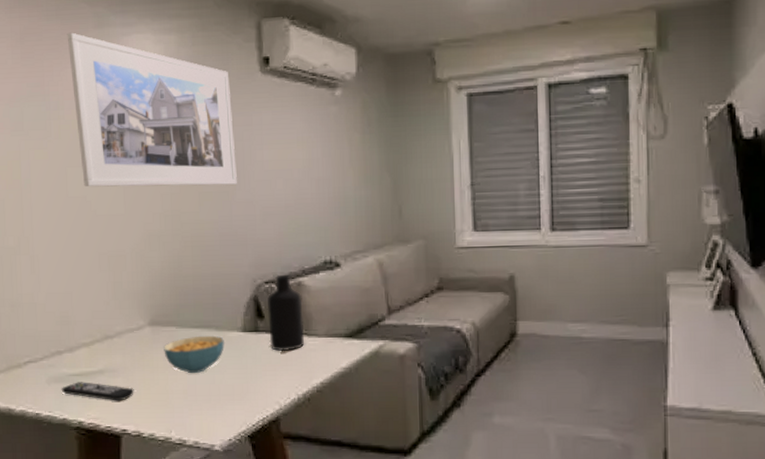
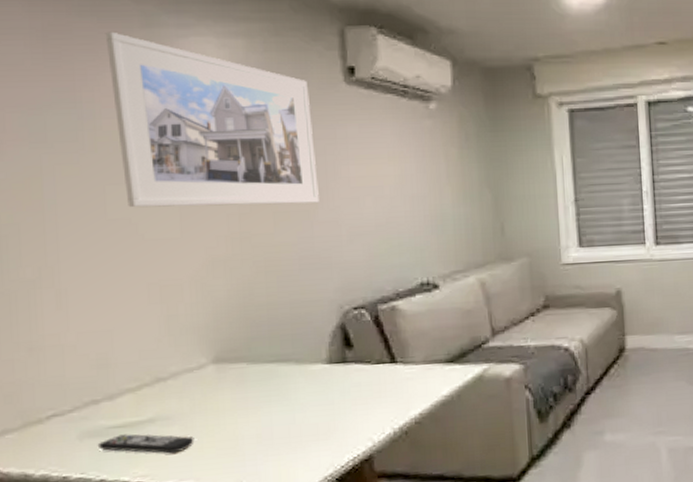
cereal bowl: present [164,335,224,374] -> none [231,370,306,415]
bottle: present [267,275,305,352] -> none [356,299,401,383]

